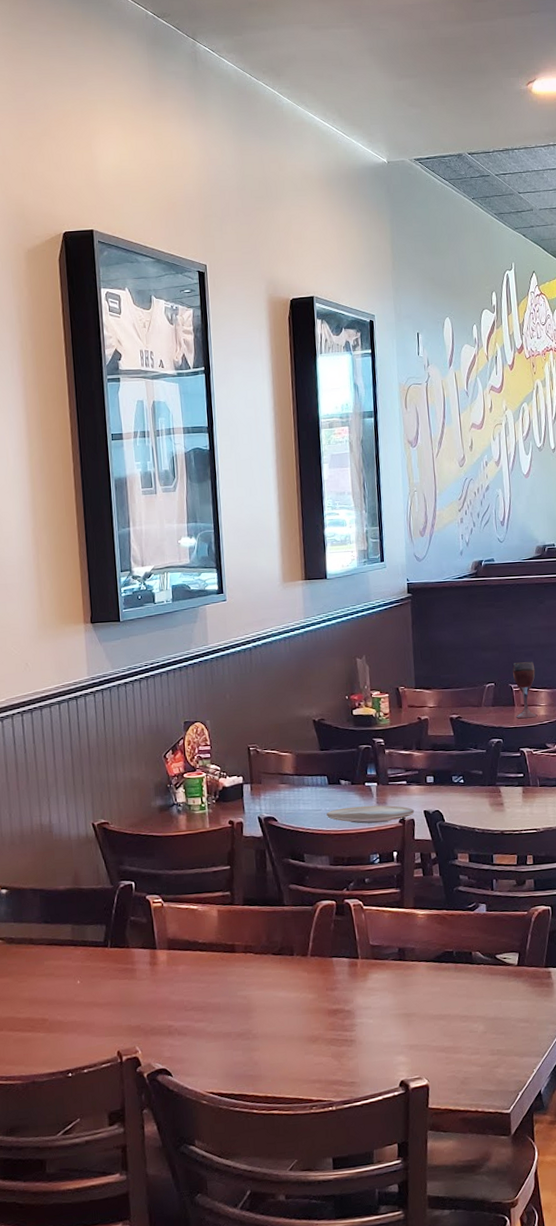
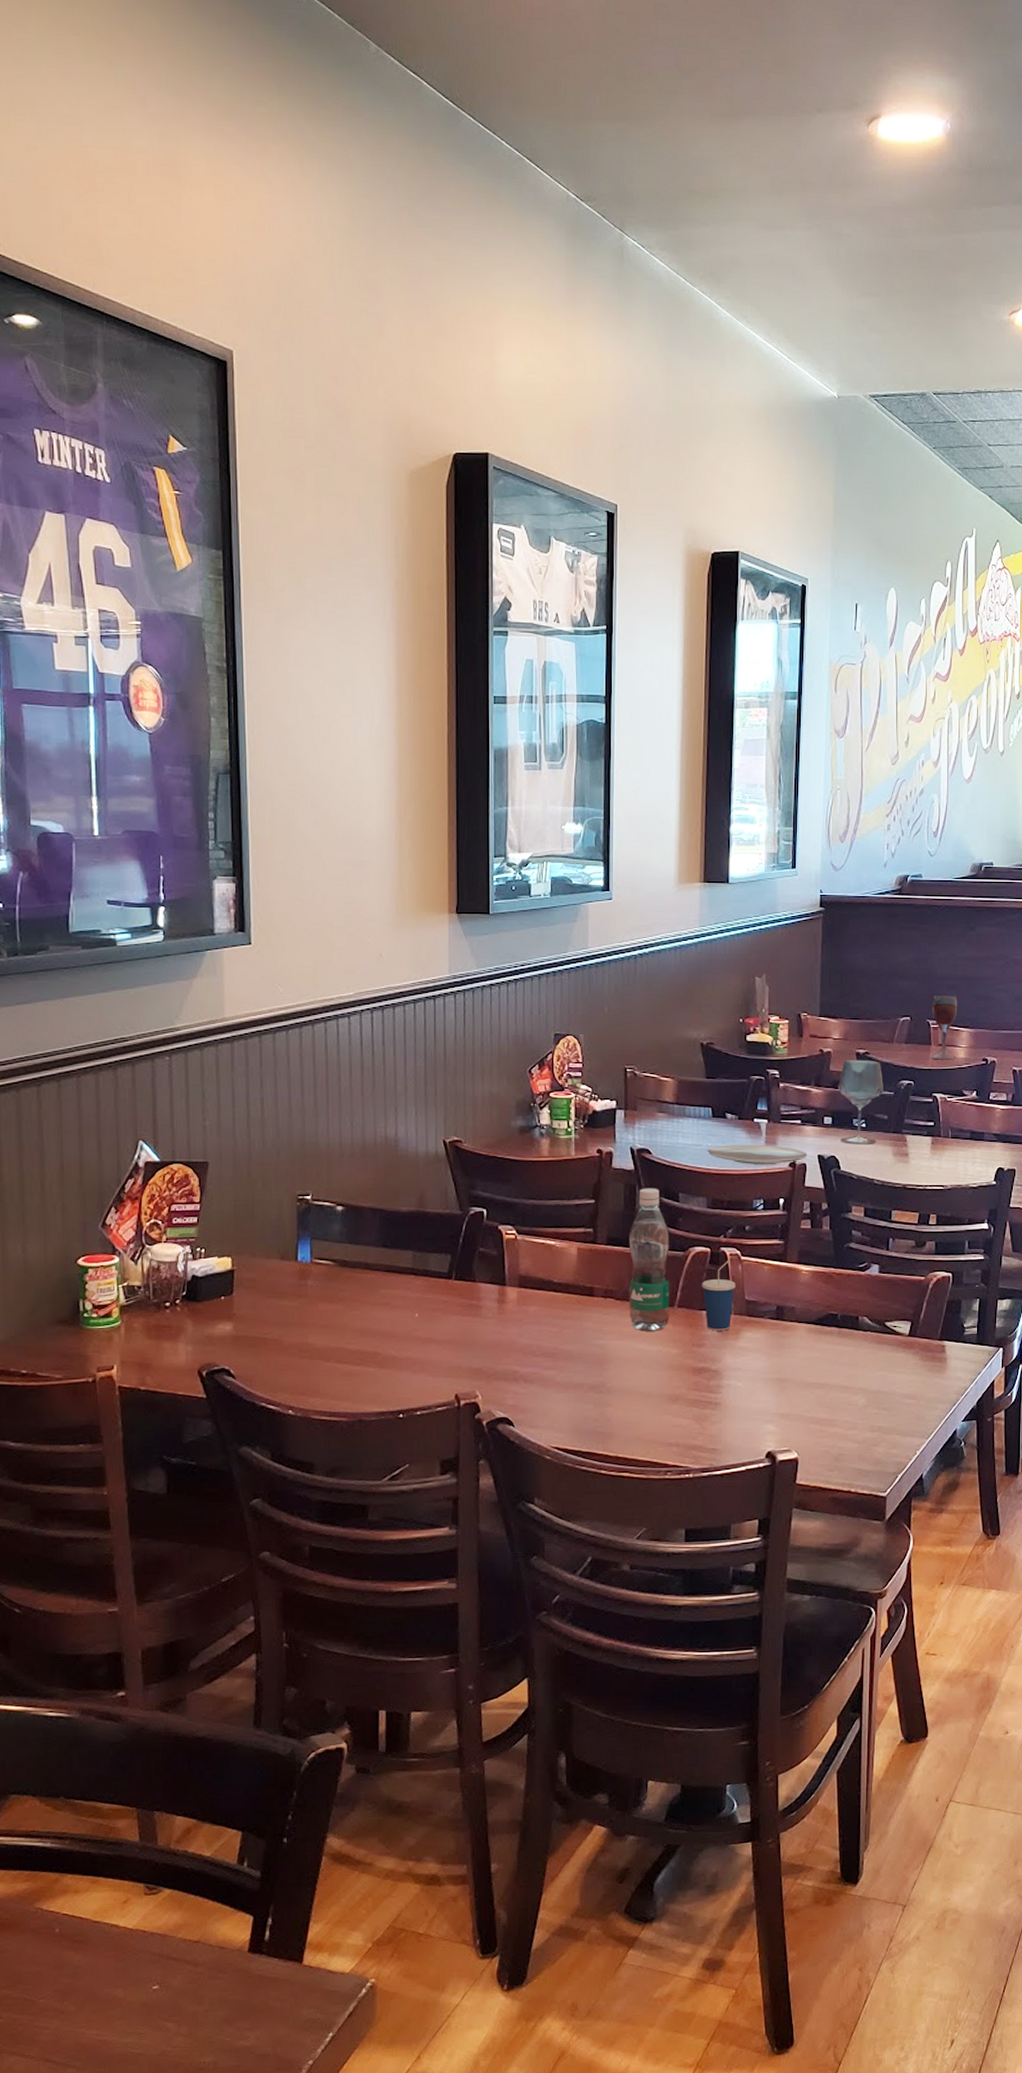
bottle: none [262,851,304,981] -> present [629,1188,670,1331]
cup: none [330,909,361,975] -> present [702,1258,736,1331]
wine glass: none [436,723,477,799] -> present [838,1059,885,1146]

